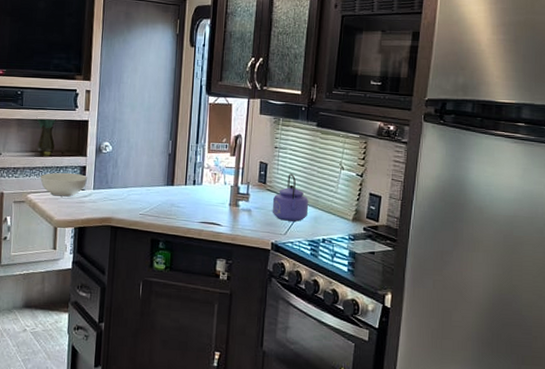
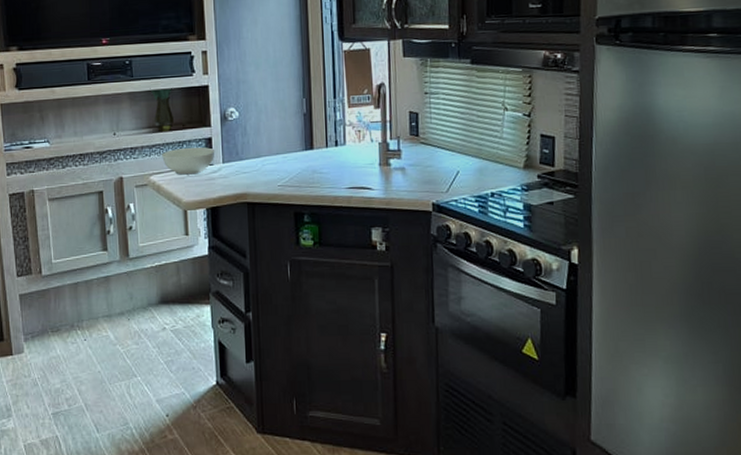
kettle: present [272,174,309,222] -> none [428,121,472,177]

